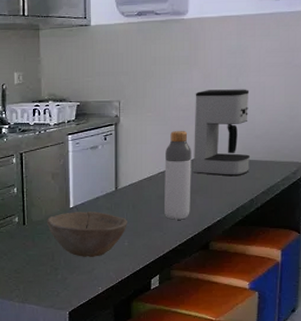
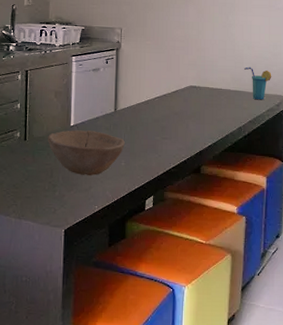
bottle: present [164,130,191,220] -> none [160,59,186,143]
coffee maker: present [193,89,251,176] -> none [187,24,239,105]
cup: none [255,133,288,169] -> present [243,66,272,100]

